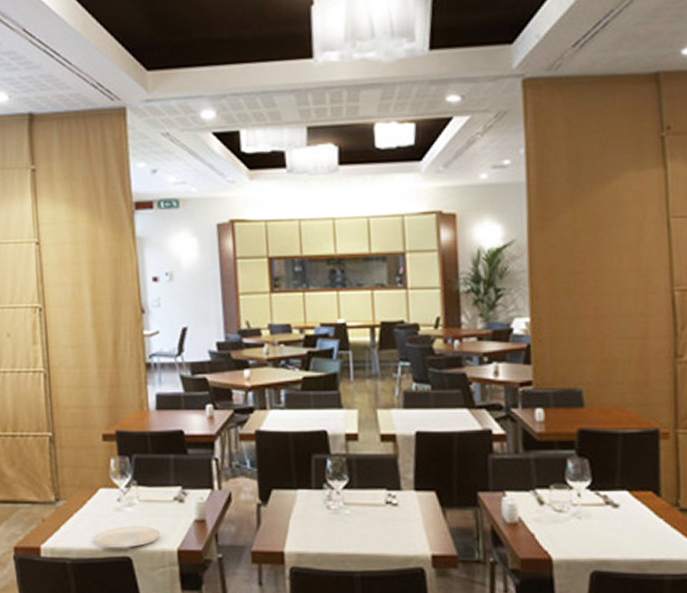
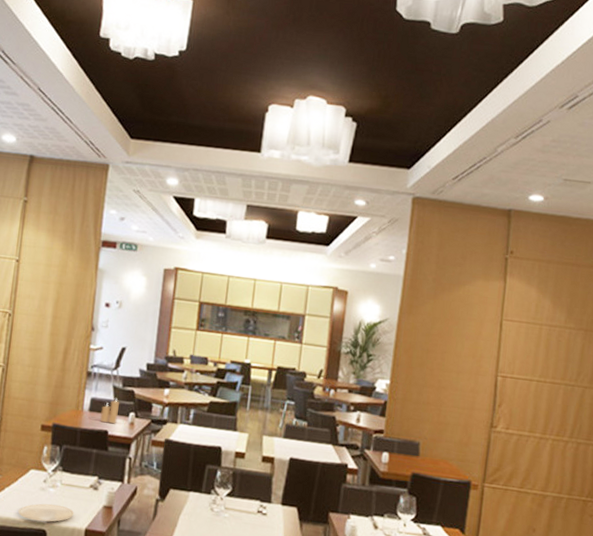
candle: none [170,389,193,421] -> present [99,397,120,424]

